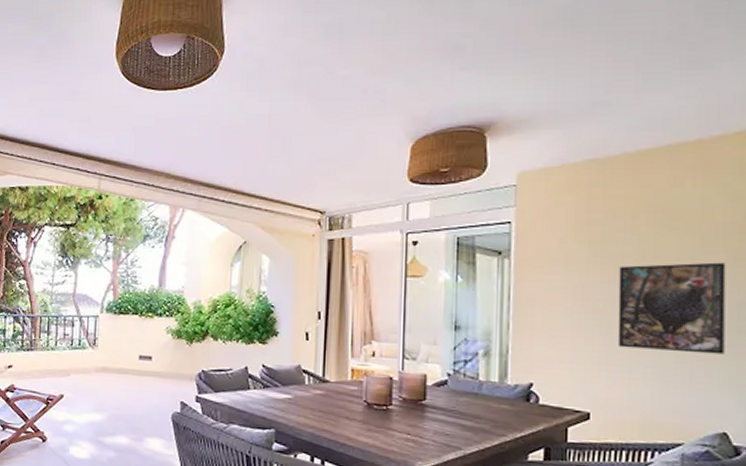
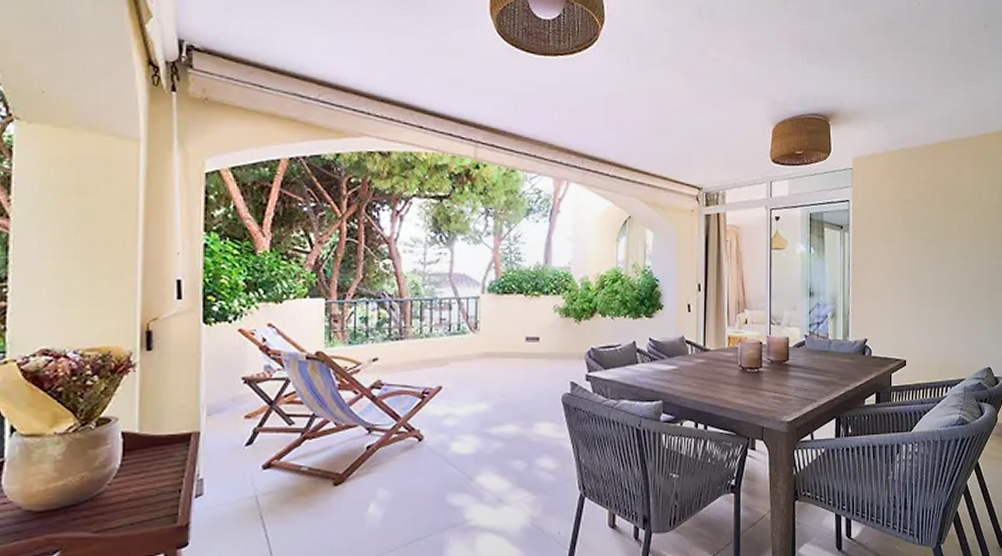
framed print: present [617,262,726,355] -> none [923,234,989,306]

